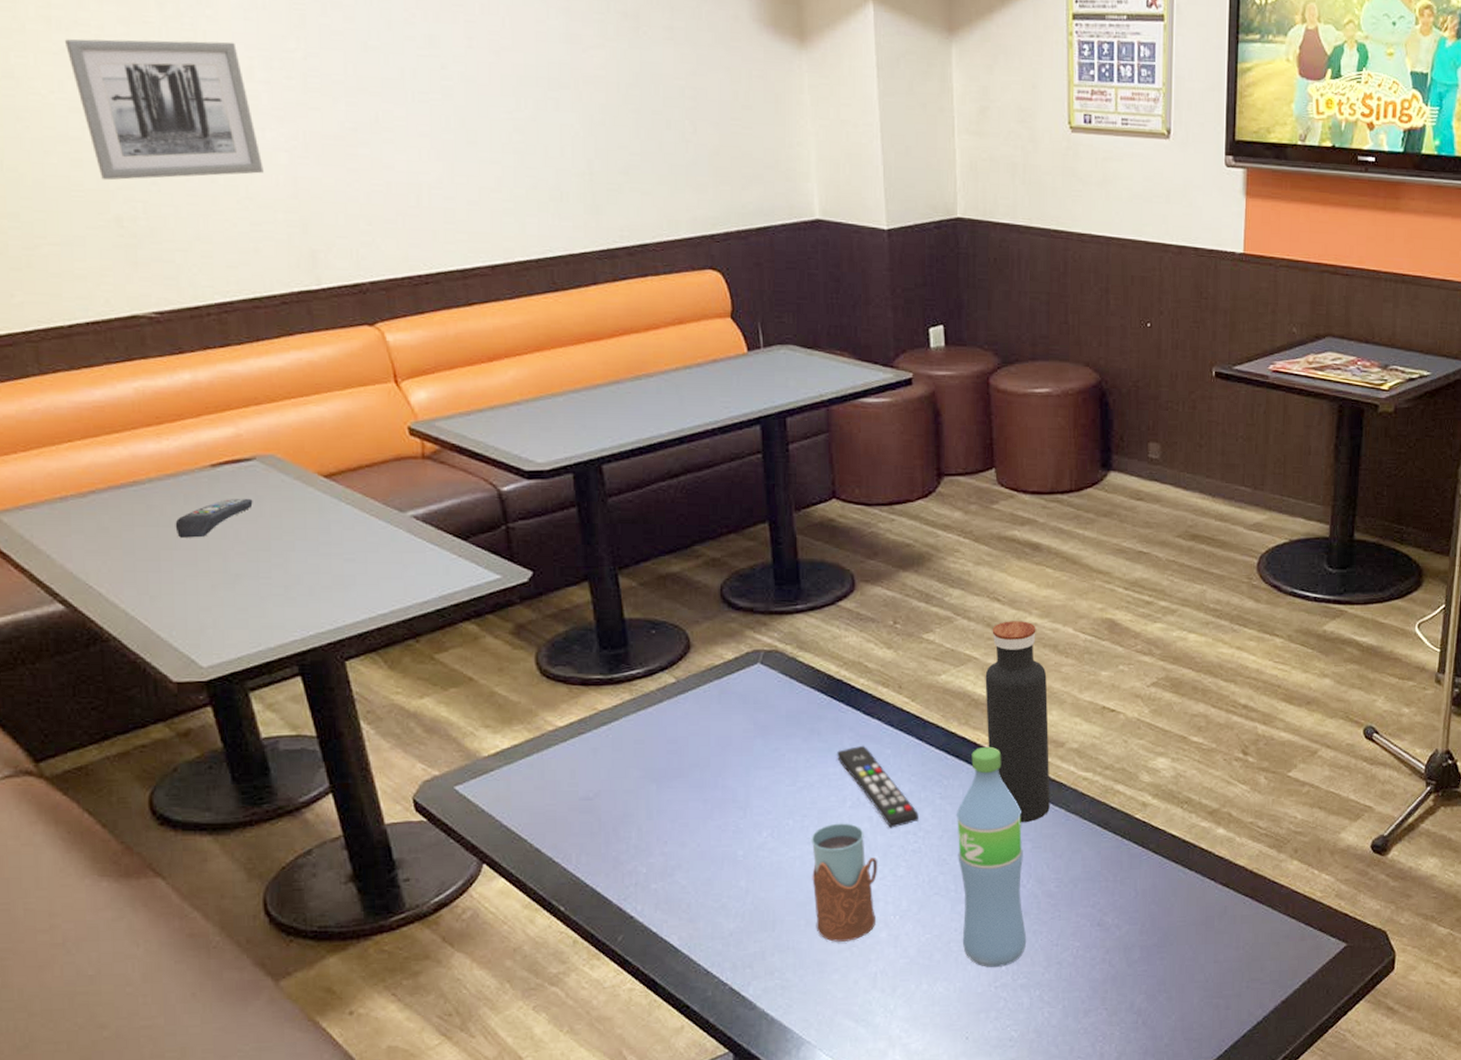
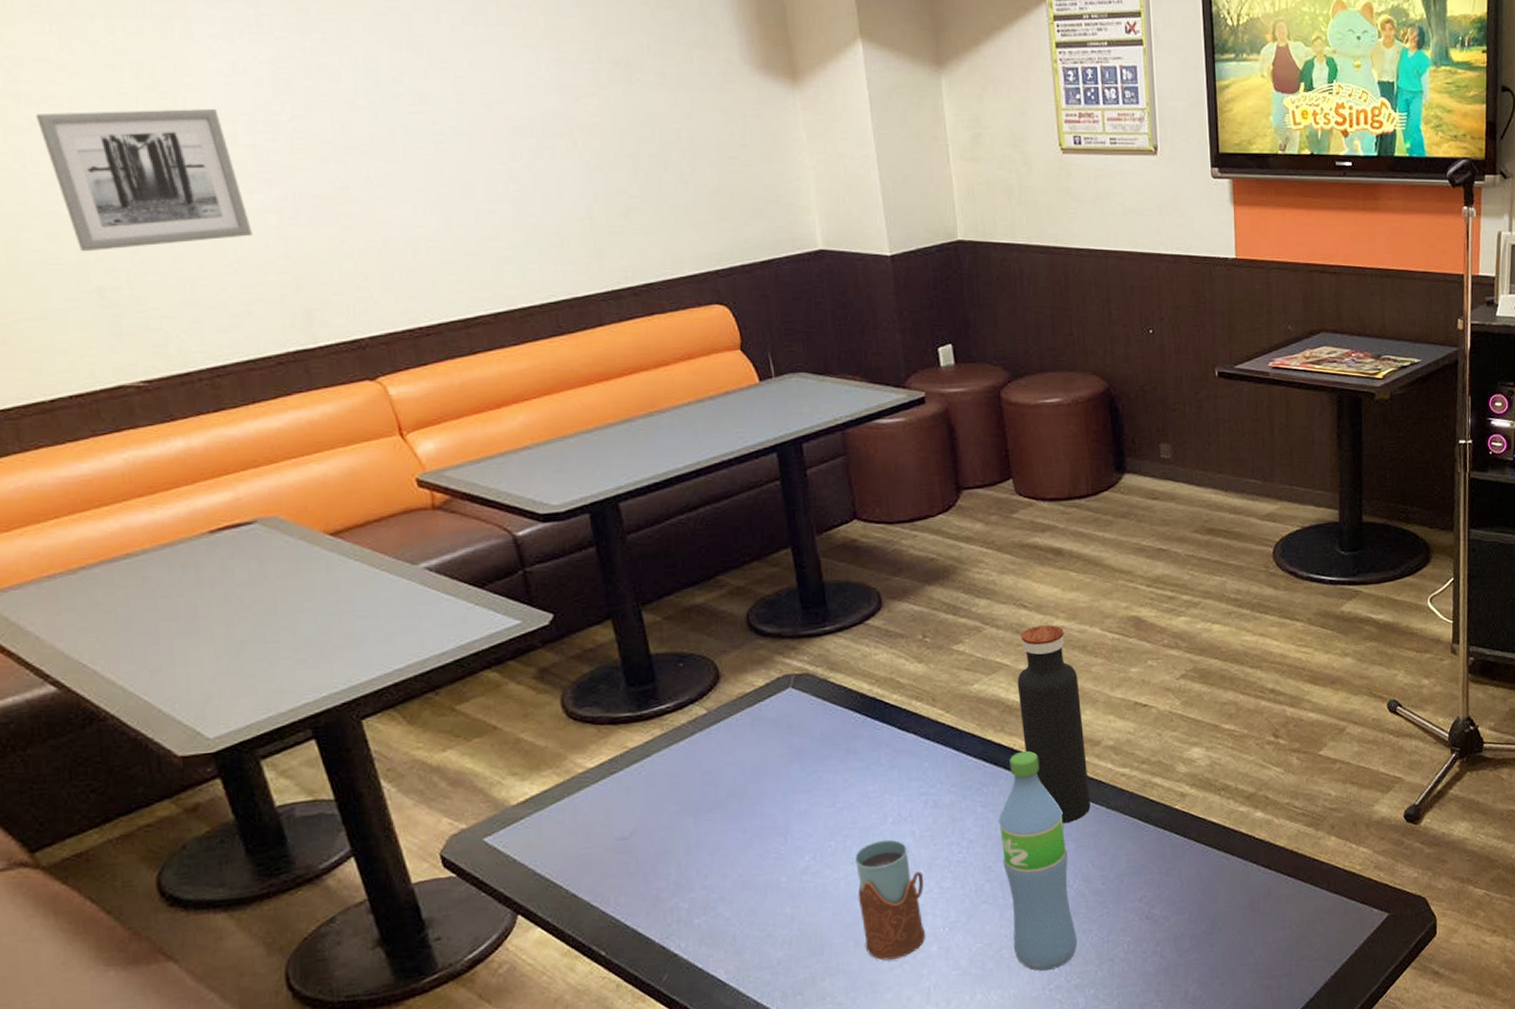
remote control: present [175,498,253,538] -> none [173,562,256,608]
remote control: present [836,745,919,828] -> none [874,760,961,841]

